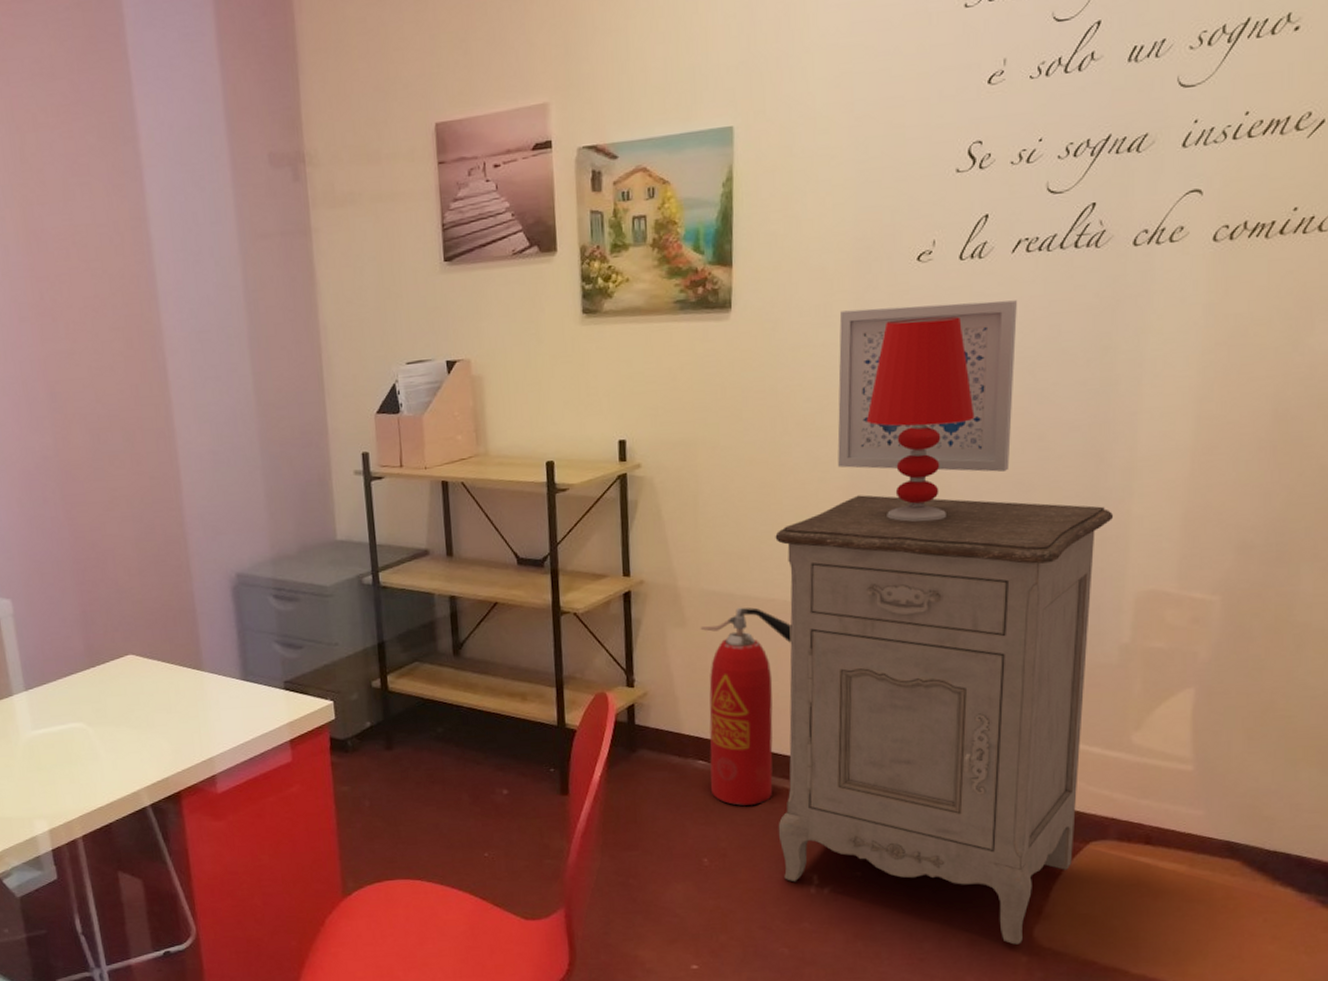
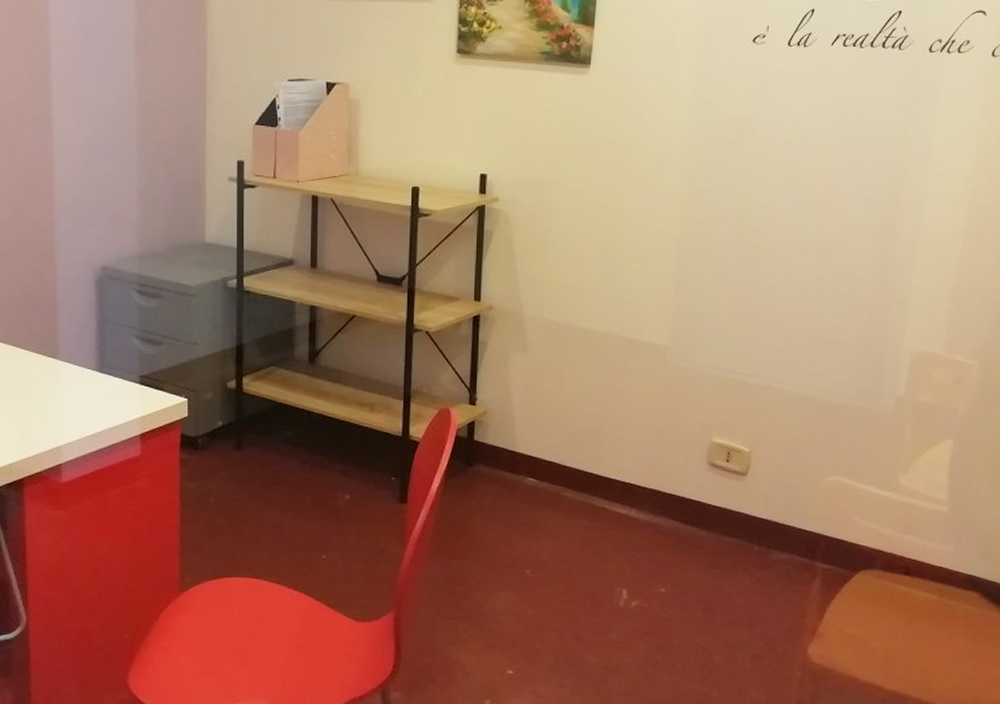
fire extinguisher: present [700,607,793,806] -> none [537,338,622,522]
nightstand: present [775,495,1114,945] -> none [595,245,899,661]
wall art: present [837,300,1017,472] -> none [673,79,832,236]
table lamp: present [866,316,975,523] -> none [699,92,791,275]

